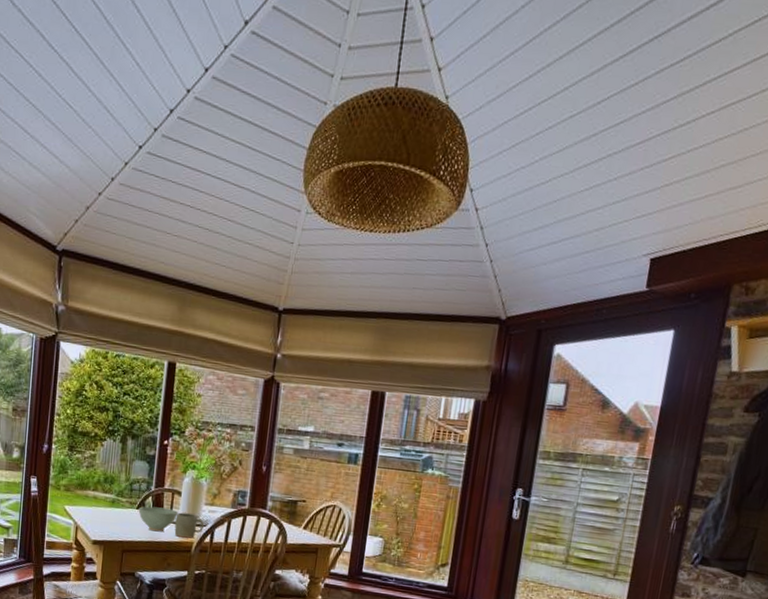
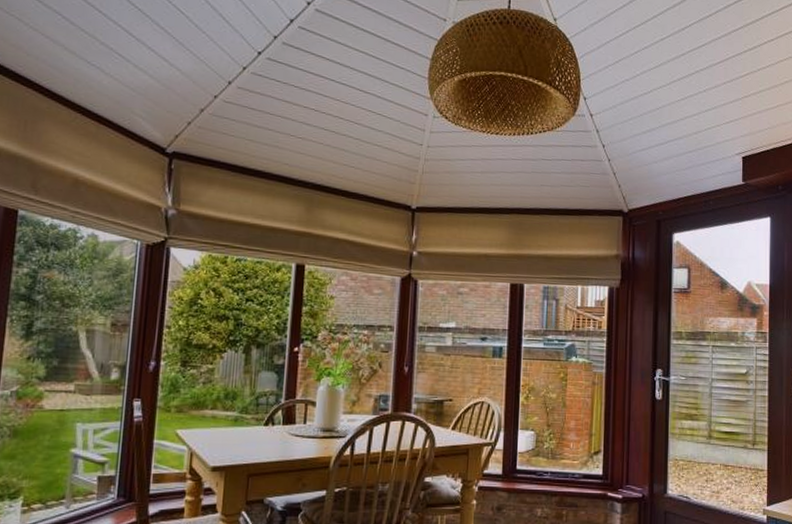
bowl: present [138,506,179,532] -> none [266,421,313,449]
mug: present [174,512,204,538] -> none [309,425,342,453]

